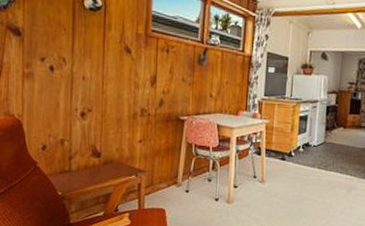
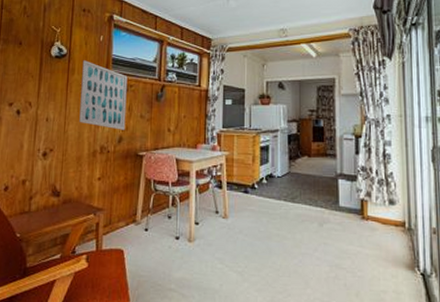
wall art: none [118,15,169,93] -> present [79,60,128,130]

